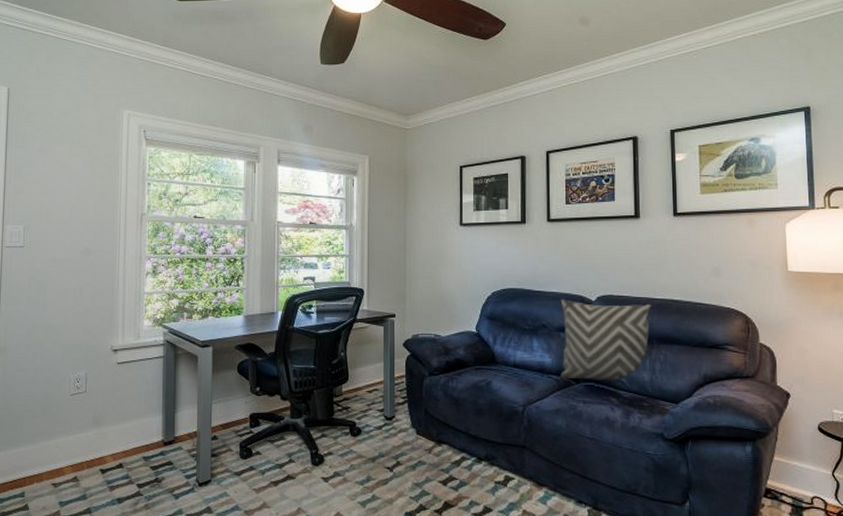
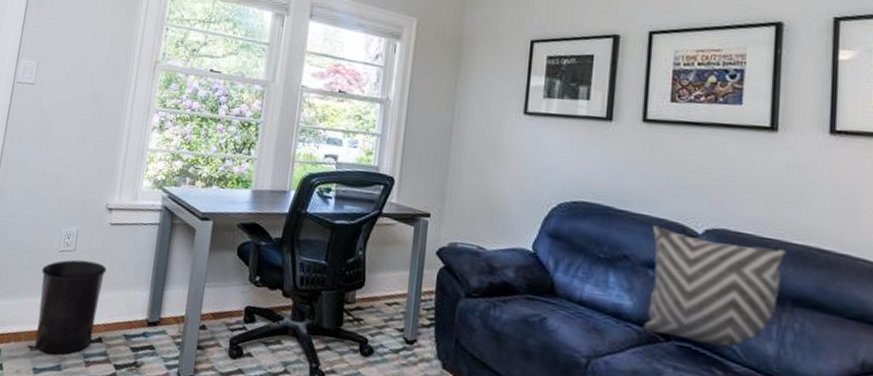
waste bin: none [56,399,119,487] -> present [35,259,107,355]

